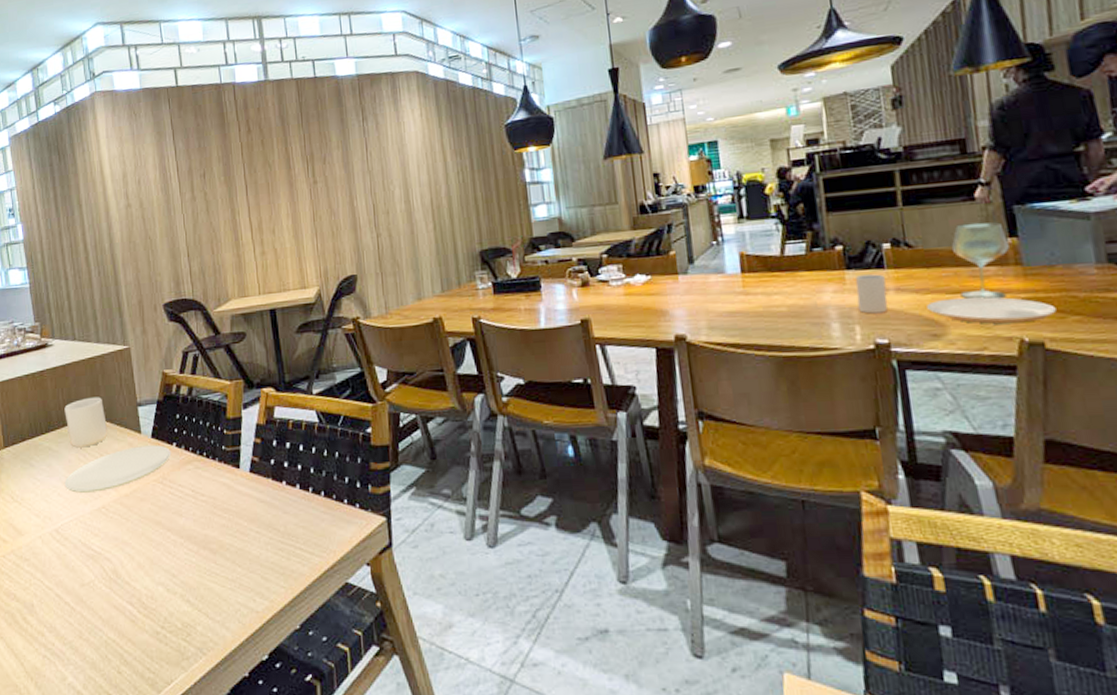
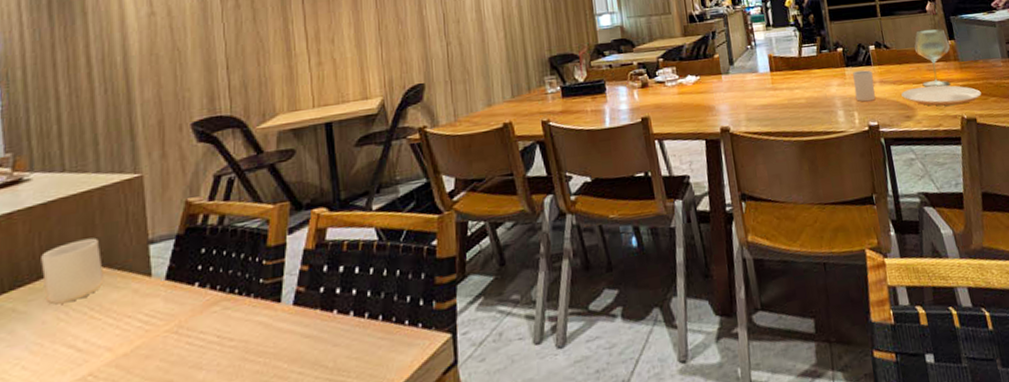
plate: present [64,445,172,493] -> none [33,287,192,362]

